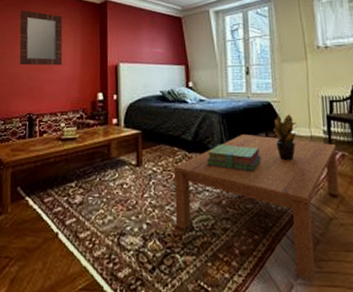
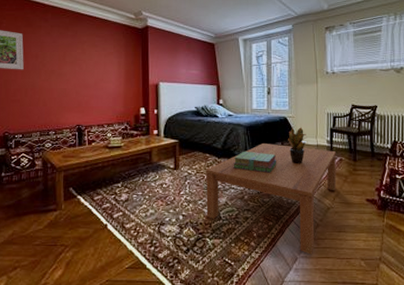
home mirror: present [19,9,63,66] -> none [66,31,108,83]

